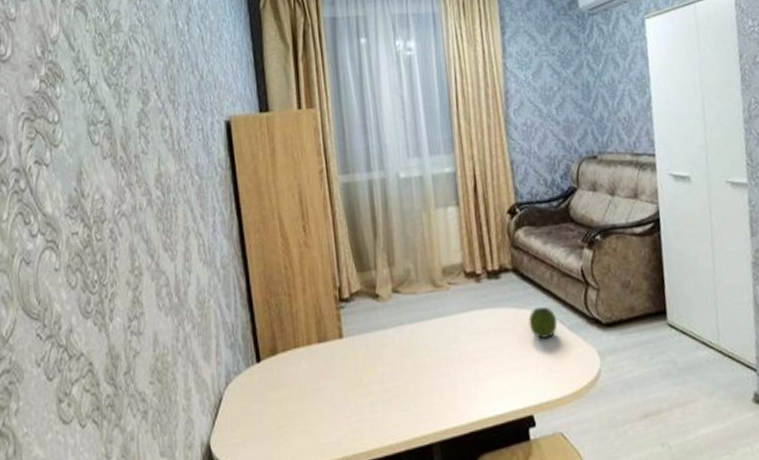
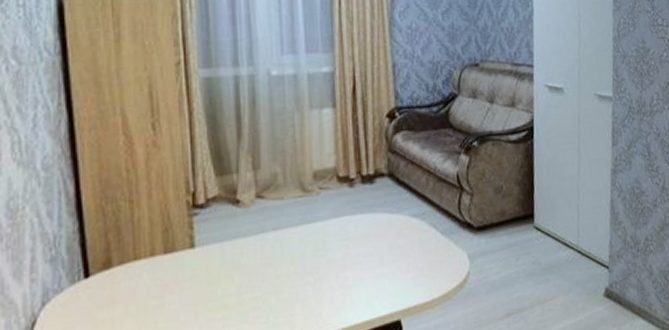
apple: present [528,306,557,339] -> none [401,211,430,243]

